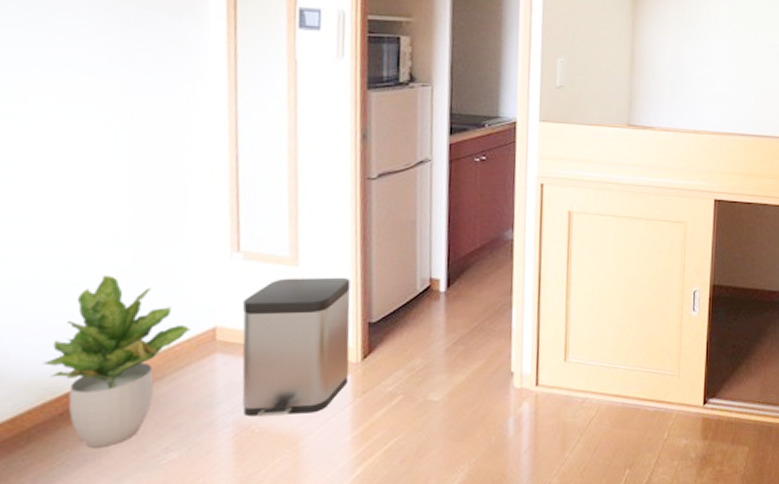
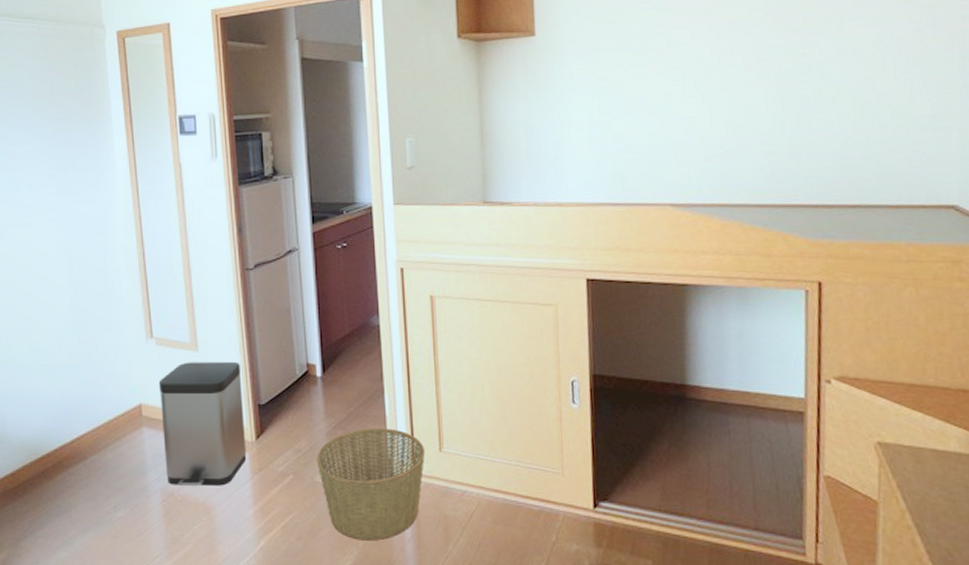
potted plant: present [43,275,191,448] -> none [28,358,123,502]
basket: none [431,341,550,457] -> present [317,428,426,541]

